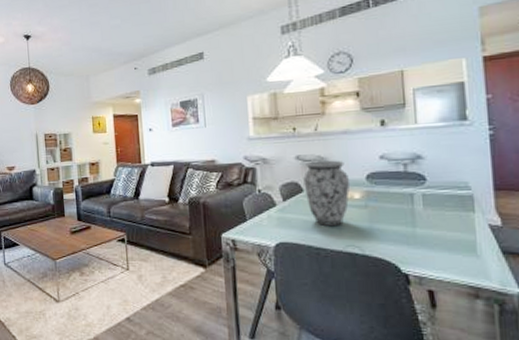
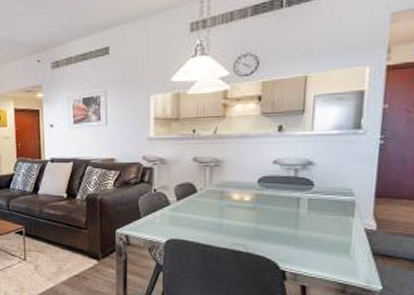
vase: present [303,160,350,226] -> none [198,163,241,225]

